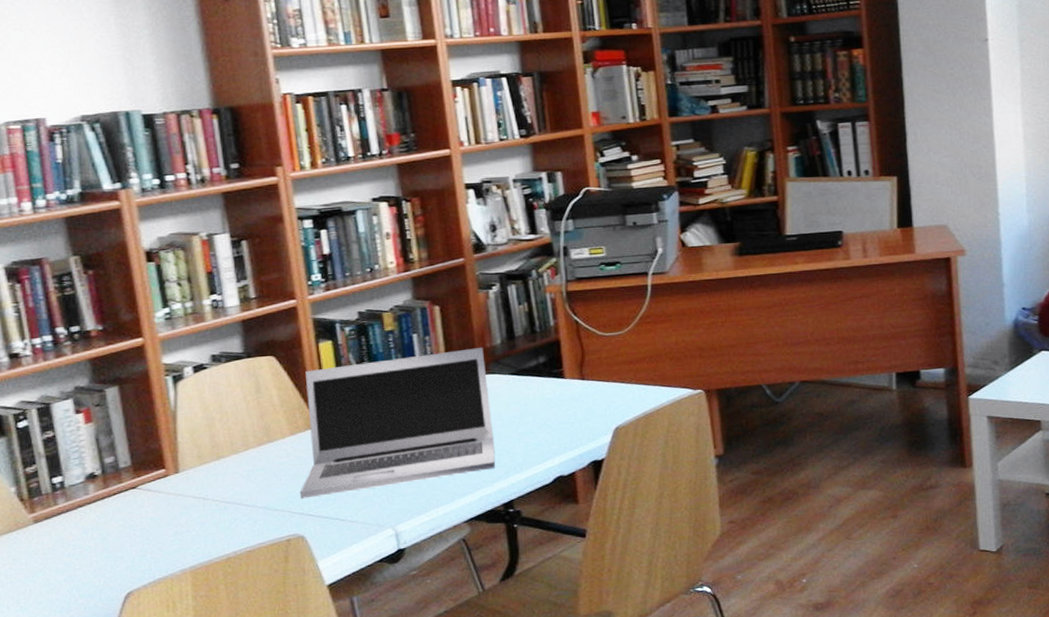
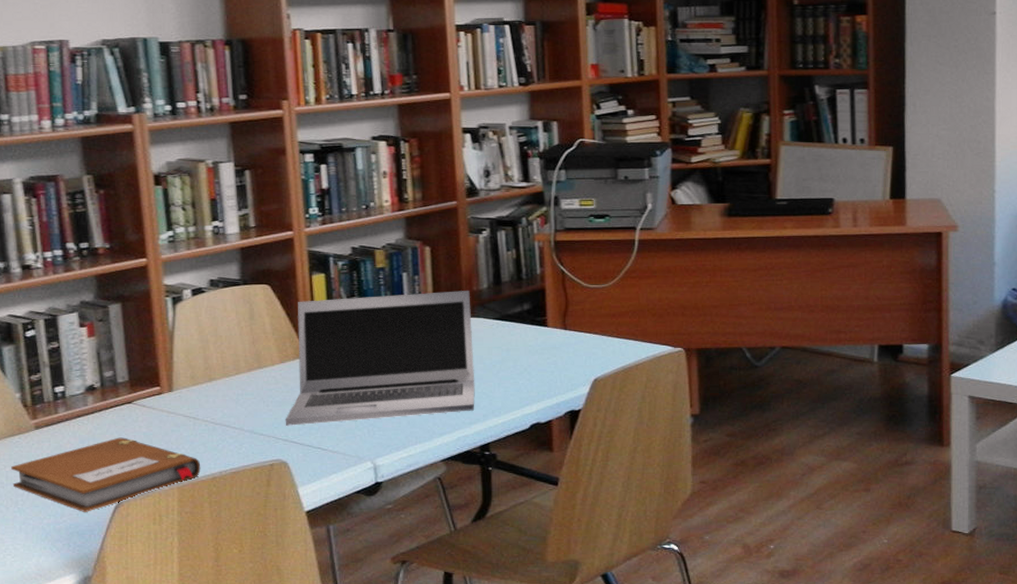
notebook: none [10,524,214,605] -> present [11,437,201,512]

